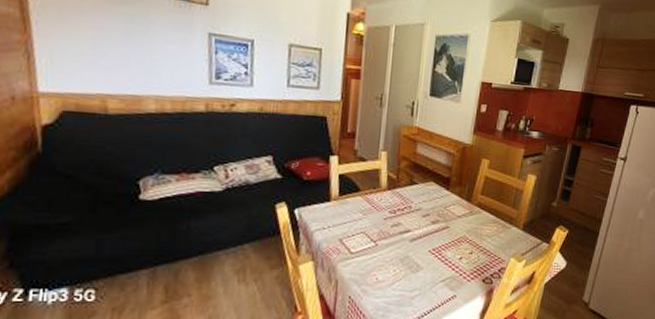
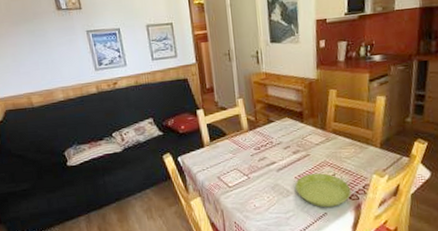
saucer: none [427,249,486,289] -> present [295,173,351,208]

